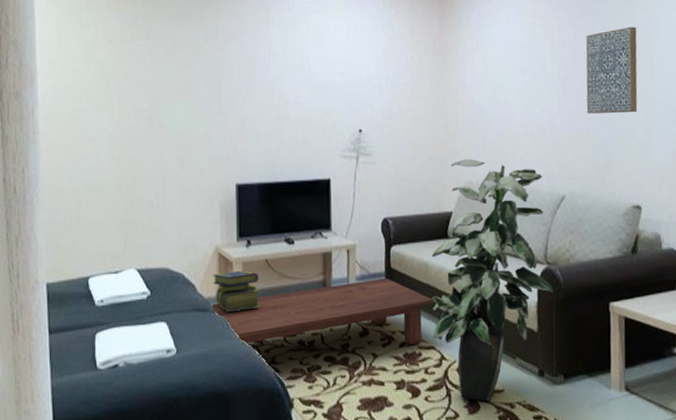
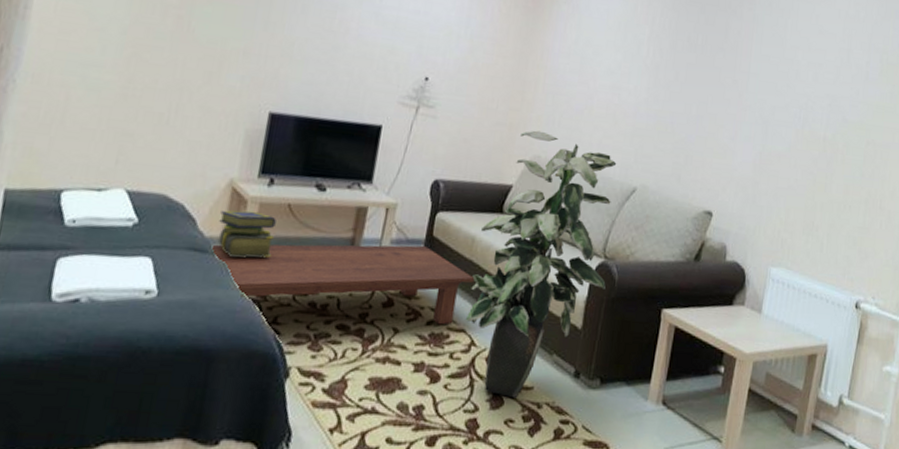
wall art: present [586,26,638,114] -> none [674,24,741,115]

